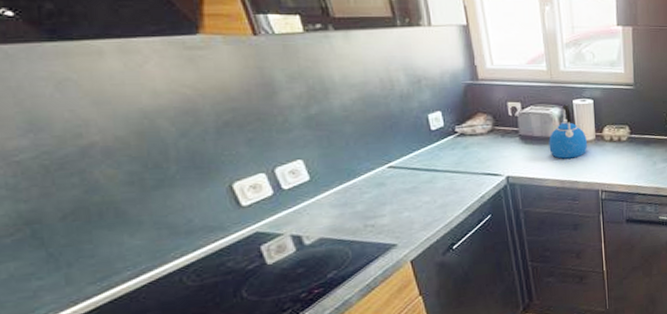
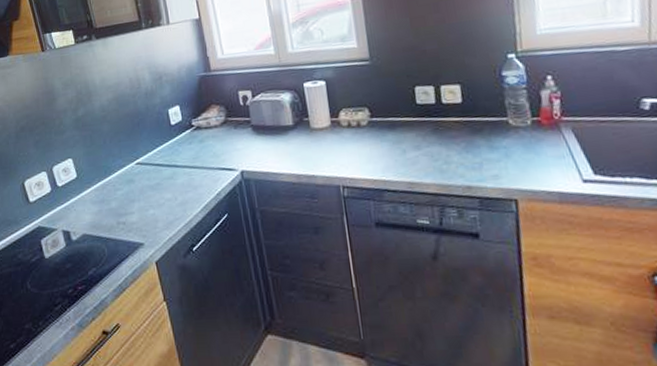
kettle: present [548,106,588,159] -> none [281,90,323,150]

